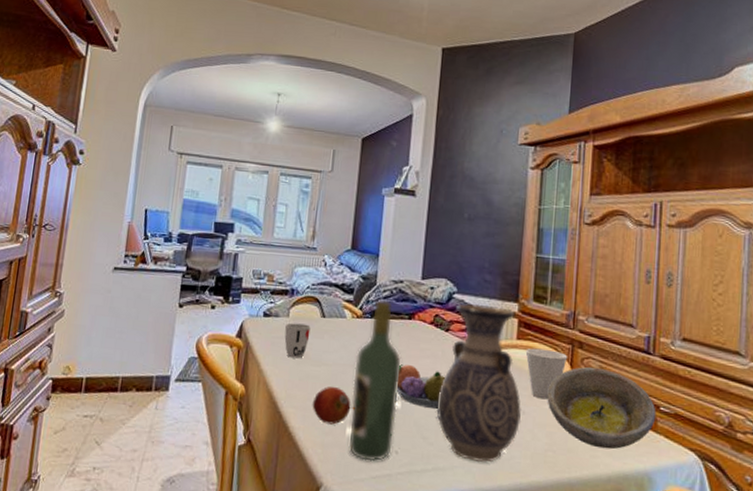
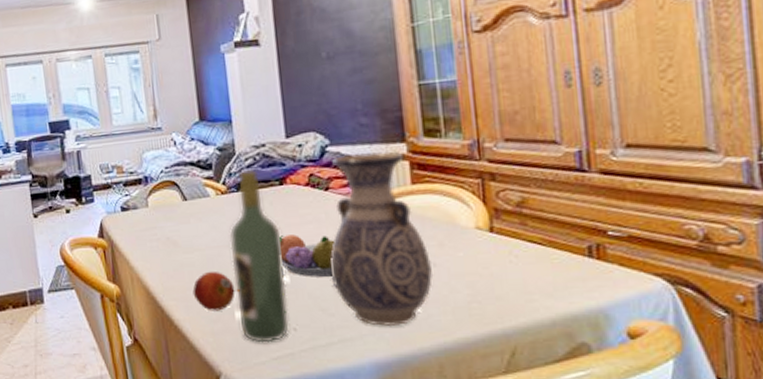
cup: present [284,323,311,359] -> none [147,211,175,249]
cup: present [525,348,568,400] -> none [424,188,479,246]
bowl: present [547,366,657,450] -> none [459,198,604,291]

